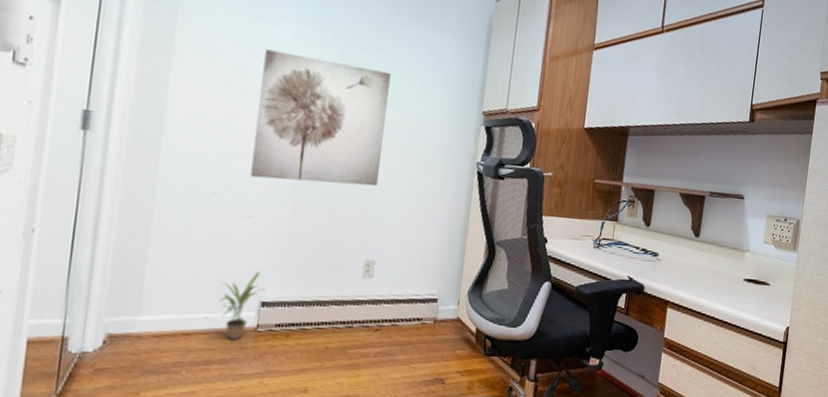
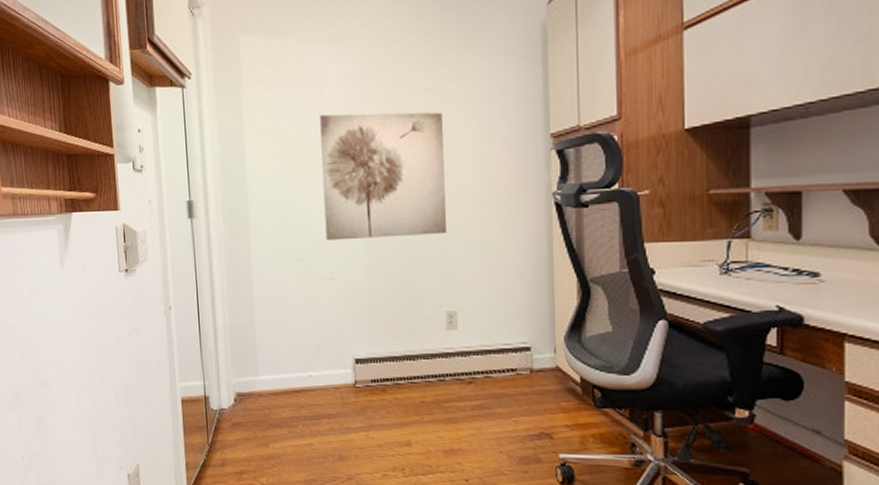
potted plant: present [219,271,265,341] -> none [318,330,356,396]

